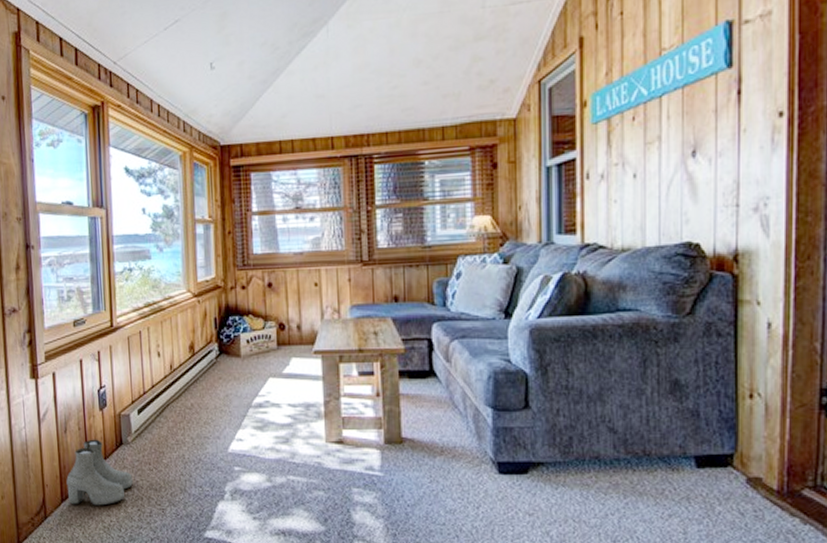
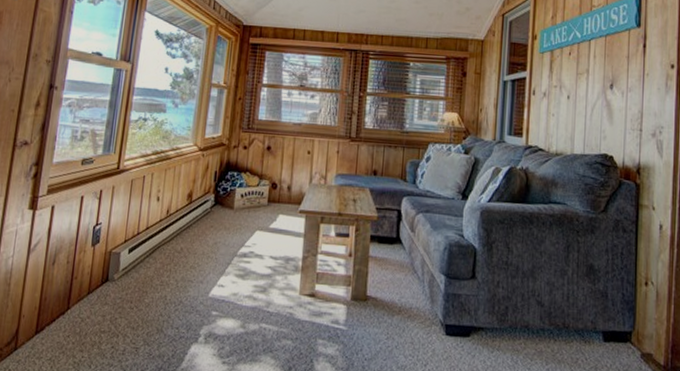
boots: present [66,439,133,506] -> none [43,273,112,341]

